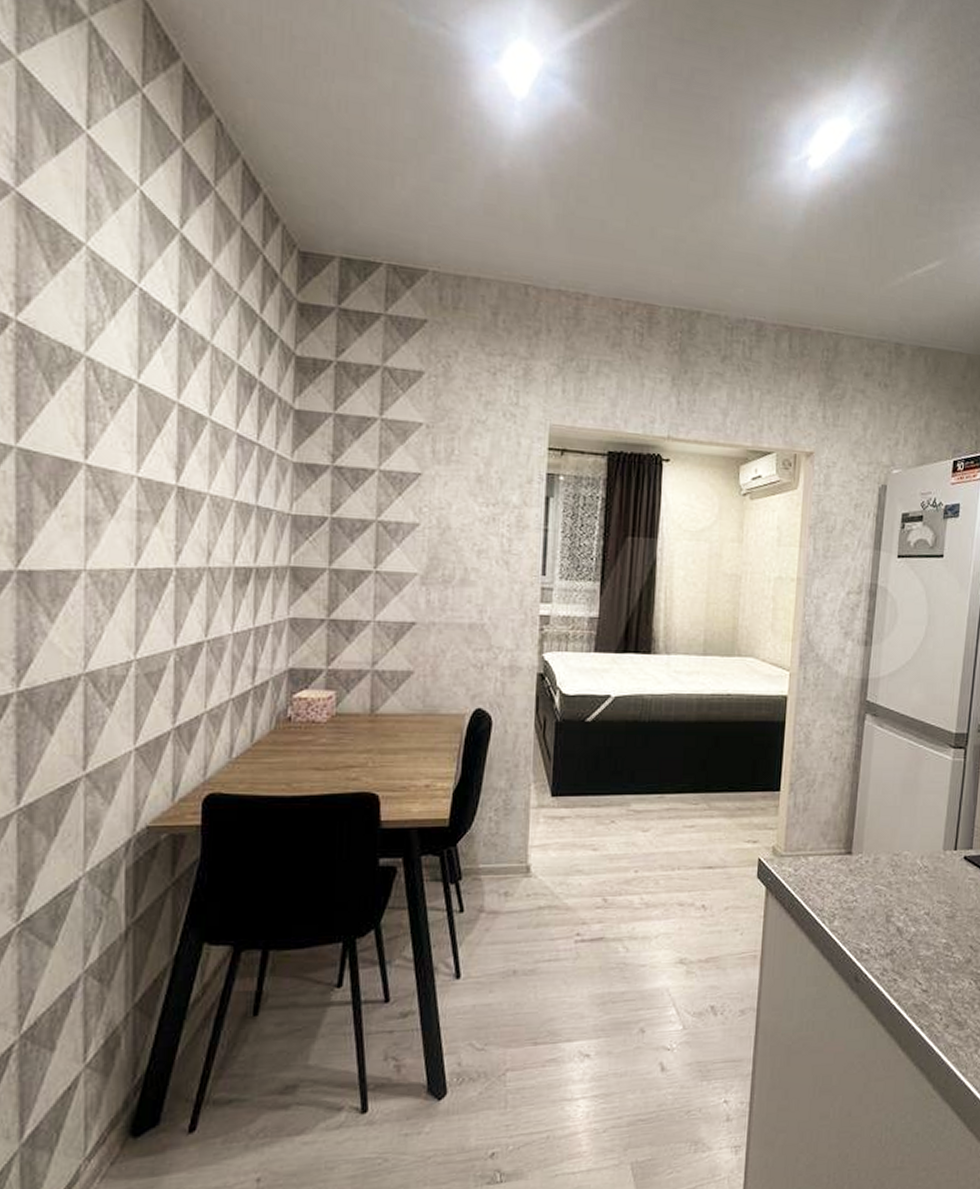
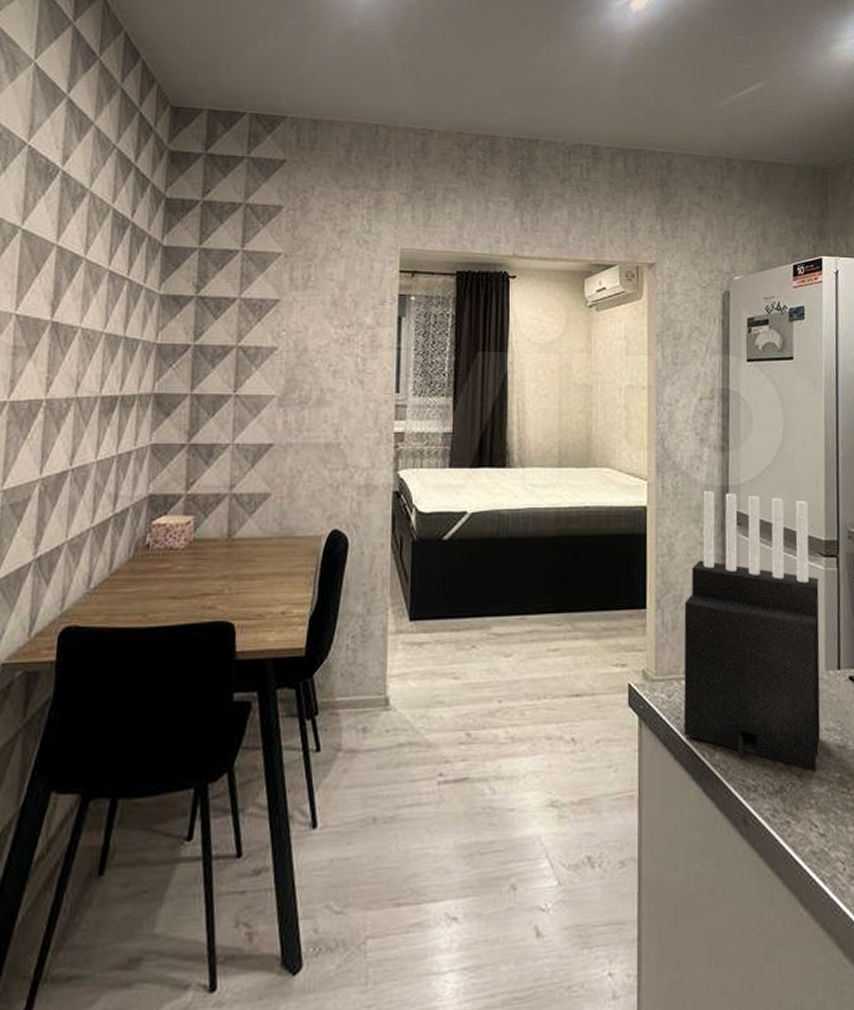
knife block: none [807,683,945,938] -> present [683,491,821,772]

